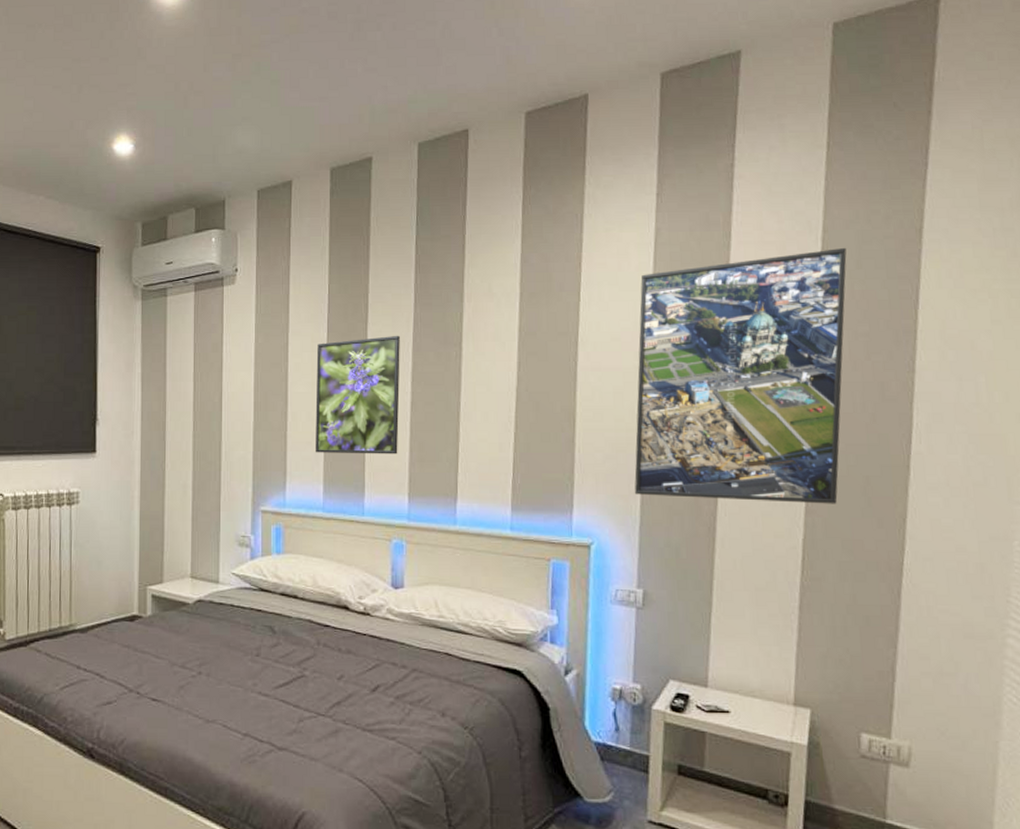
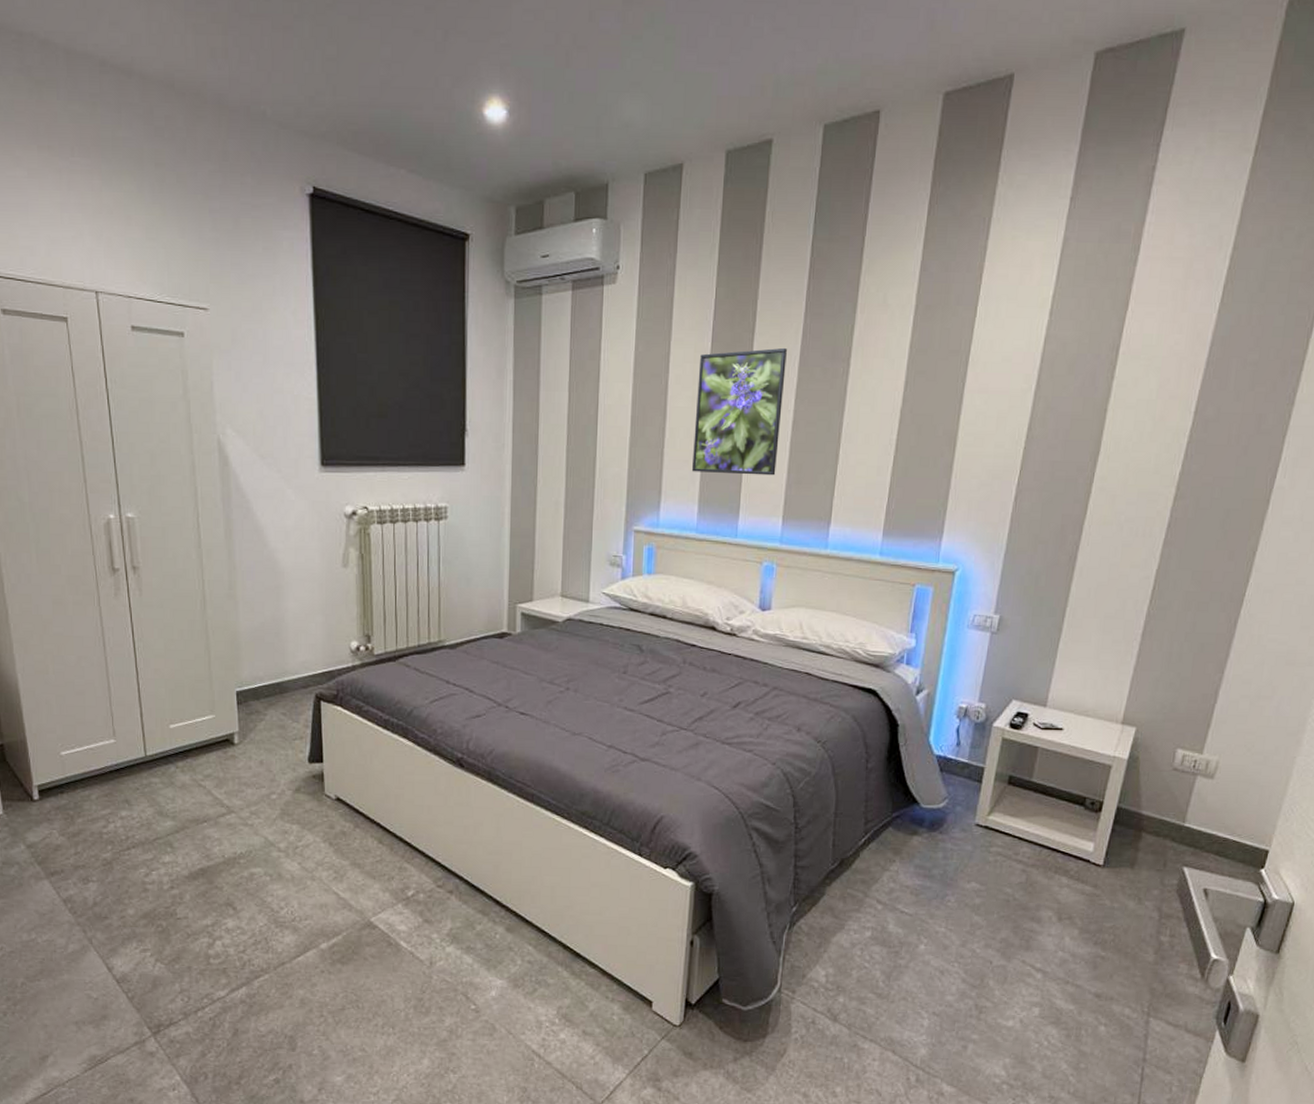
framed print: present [634,247,847,504] -> none [1005,267,1253,536]

